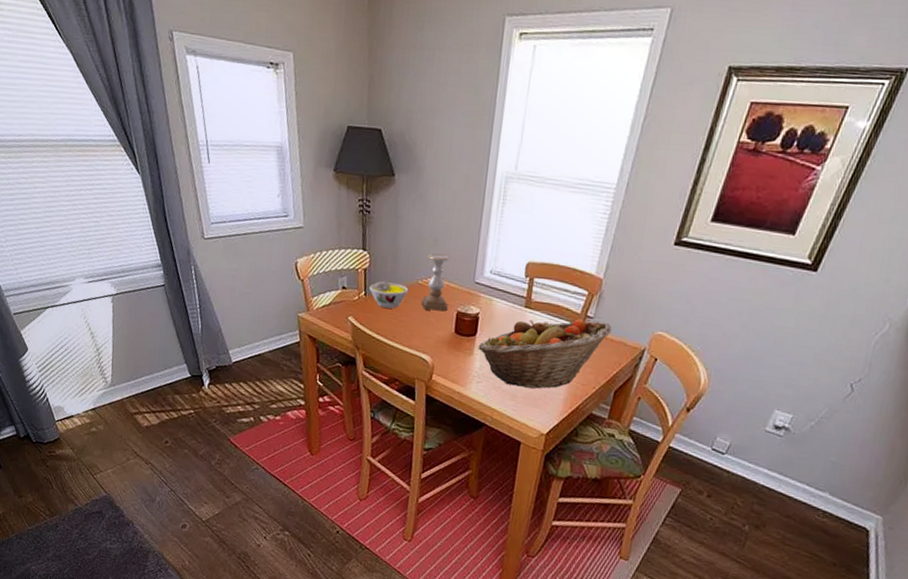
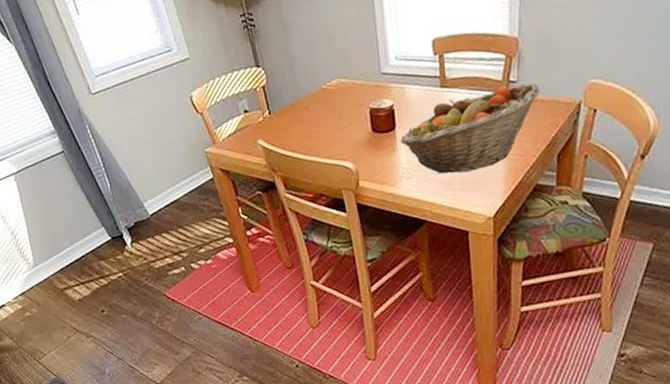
bowl: present [370,280,409,309] -> none [272,93,314,123]
candle holder: present [421,253,450,311] -> none [325,51,360,114]

